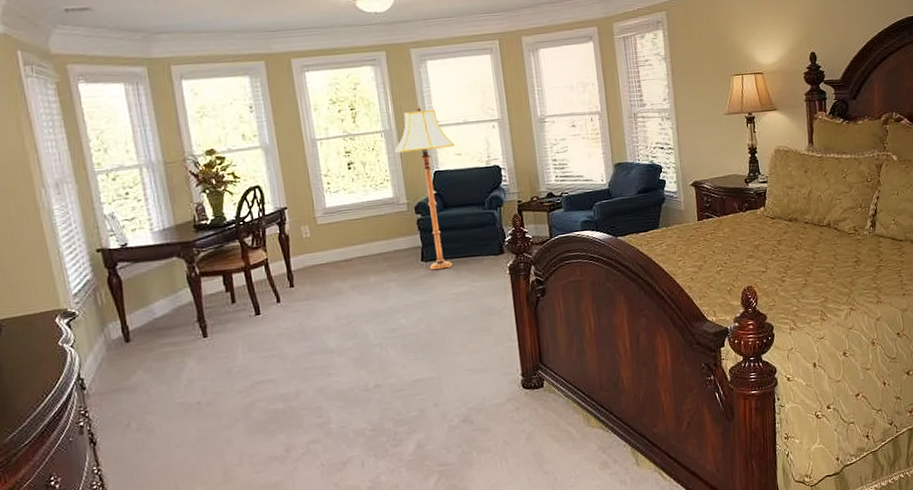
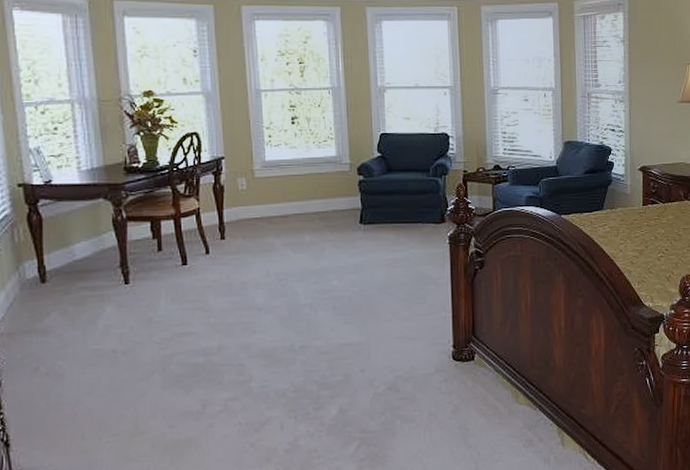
floor lamp: present [394,106,454,270] -> none [341,66,403,234]

